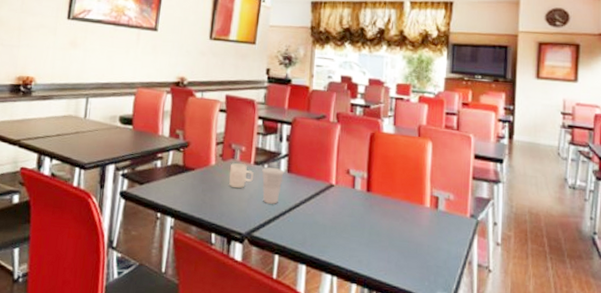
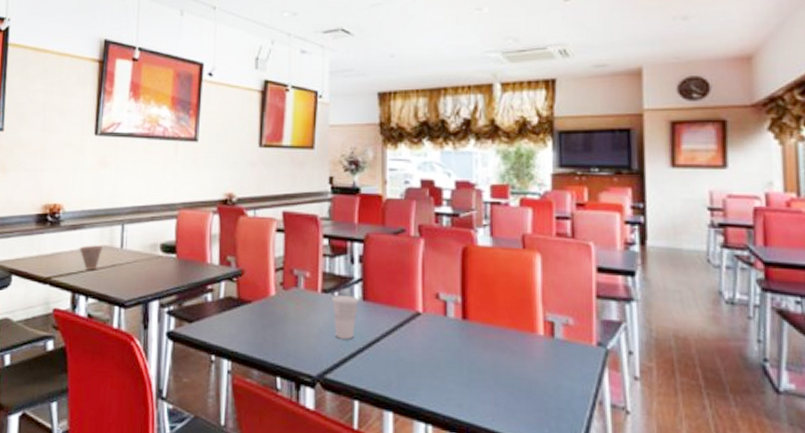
cup: none [47,114,68,136] -> present [79,245,103,270]
mug: present [228,162,254,189] -> none [292,291,322,323]

